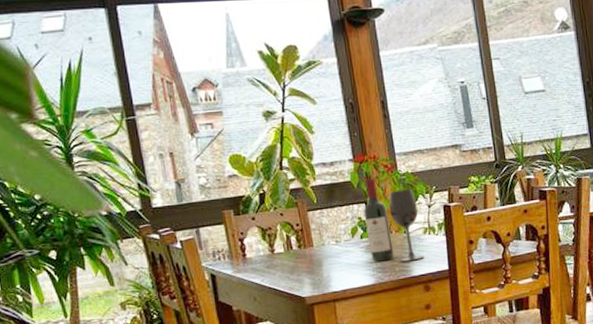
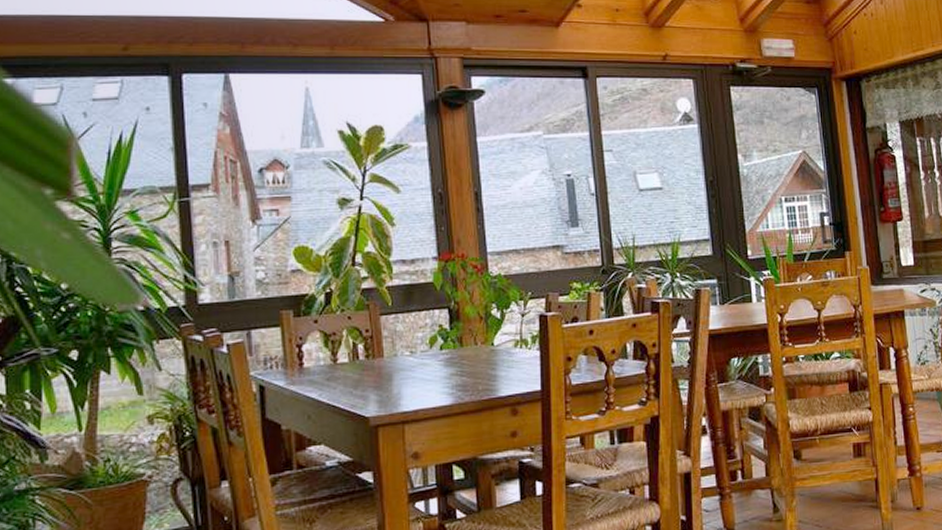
wine bottle: present [363,178,394,262] -> none [445,280,478,378]
wine glass: present [389,189,425,262] -> none [477,294,514,380]

